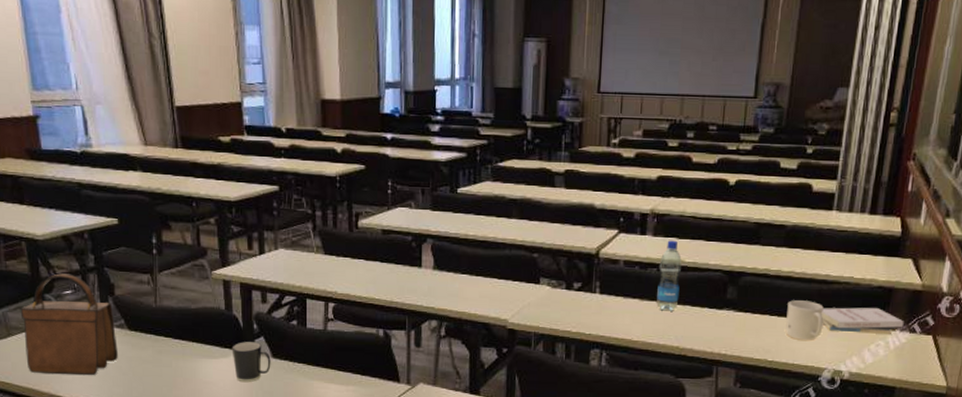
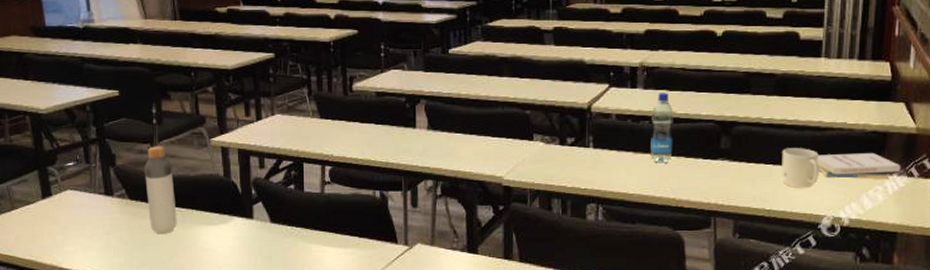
handbag: present [20,273,118,375] -> none [24,146,119,245]
bottle: none [144,277,177,365] -> present [145,146,177,233]
mug: present [231,342,271,382] -> none [230,207,269,247]

